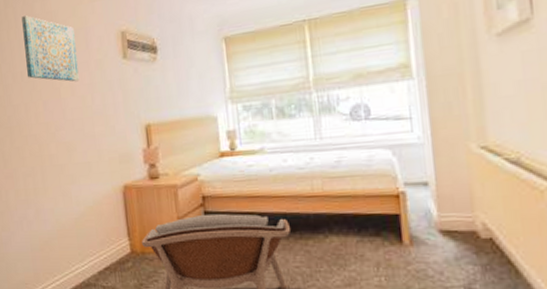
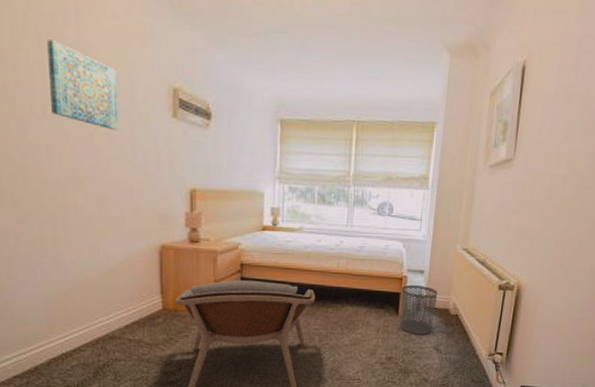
waste bin: none [400,201,457,269] -> present [399,284,437,334]

